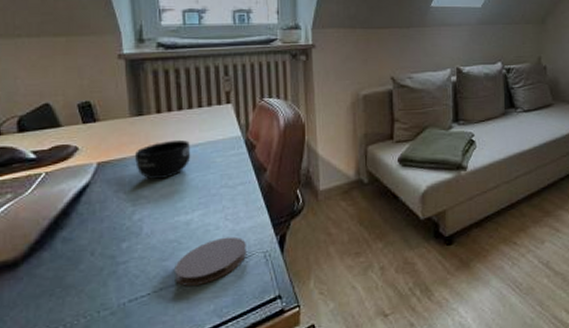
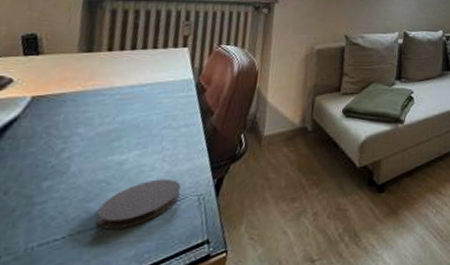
mug: present [135,139,191,180] -> none [74,78,138,118]

